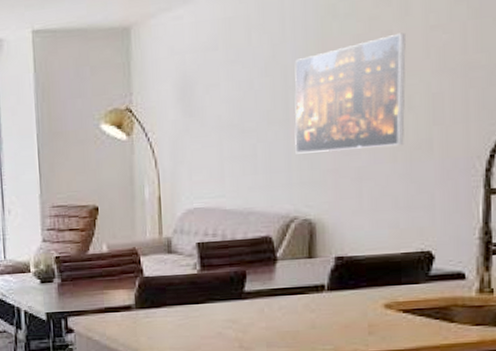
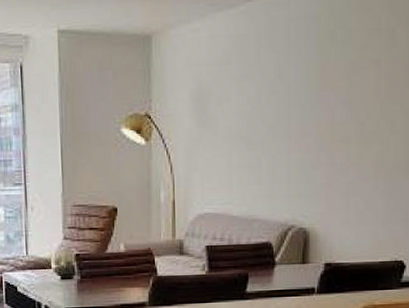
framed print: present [294,32,406,154] -> none [295,62,391,168]

